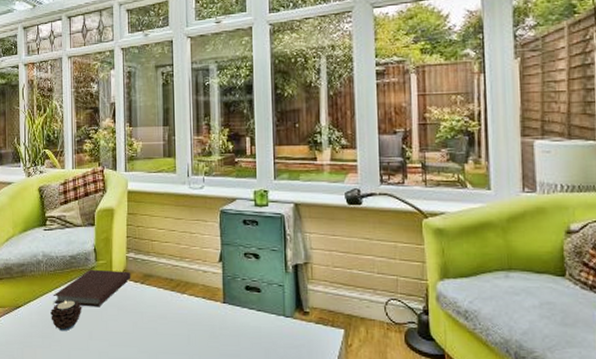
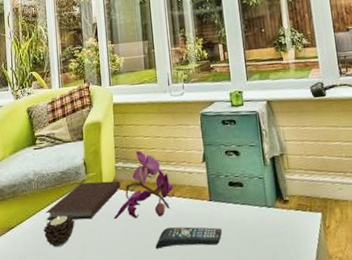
flower: none [122,243,187,314] -> present [114,151,175,220]
remote control: none [163,325,235,349] -> present [155,226,223,249]

